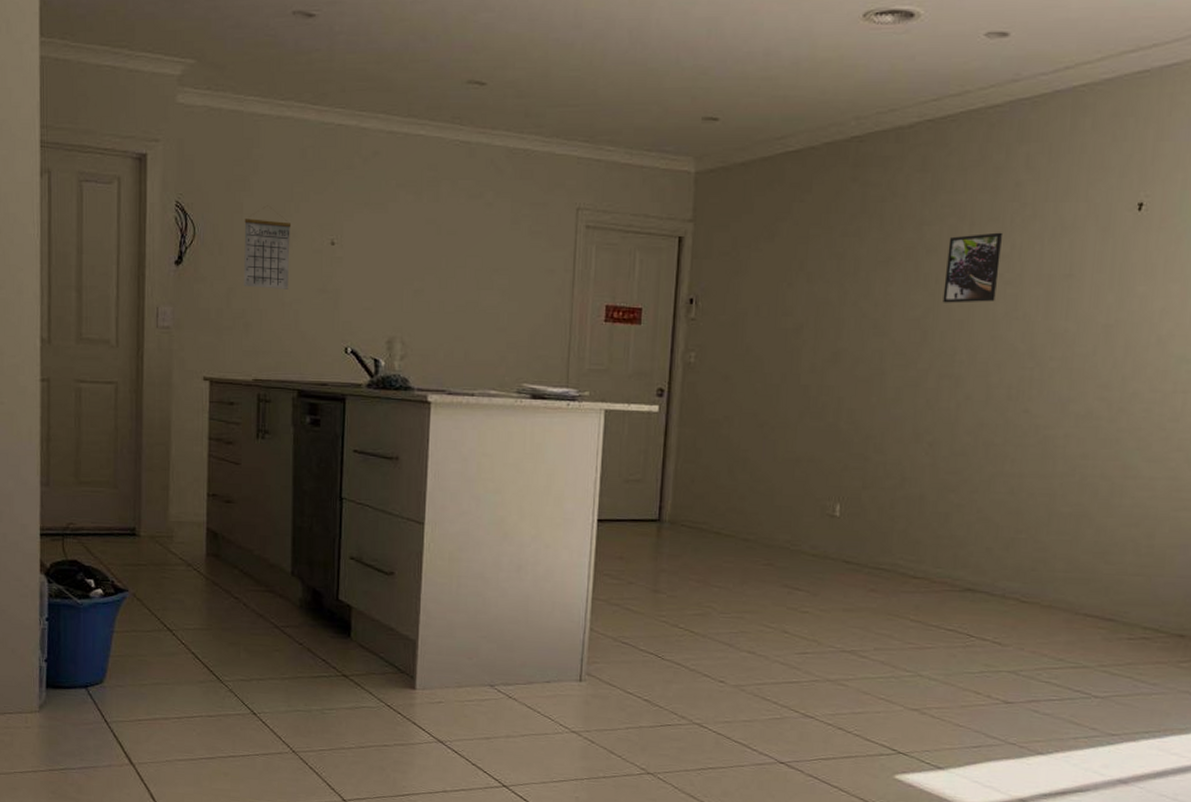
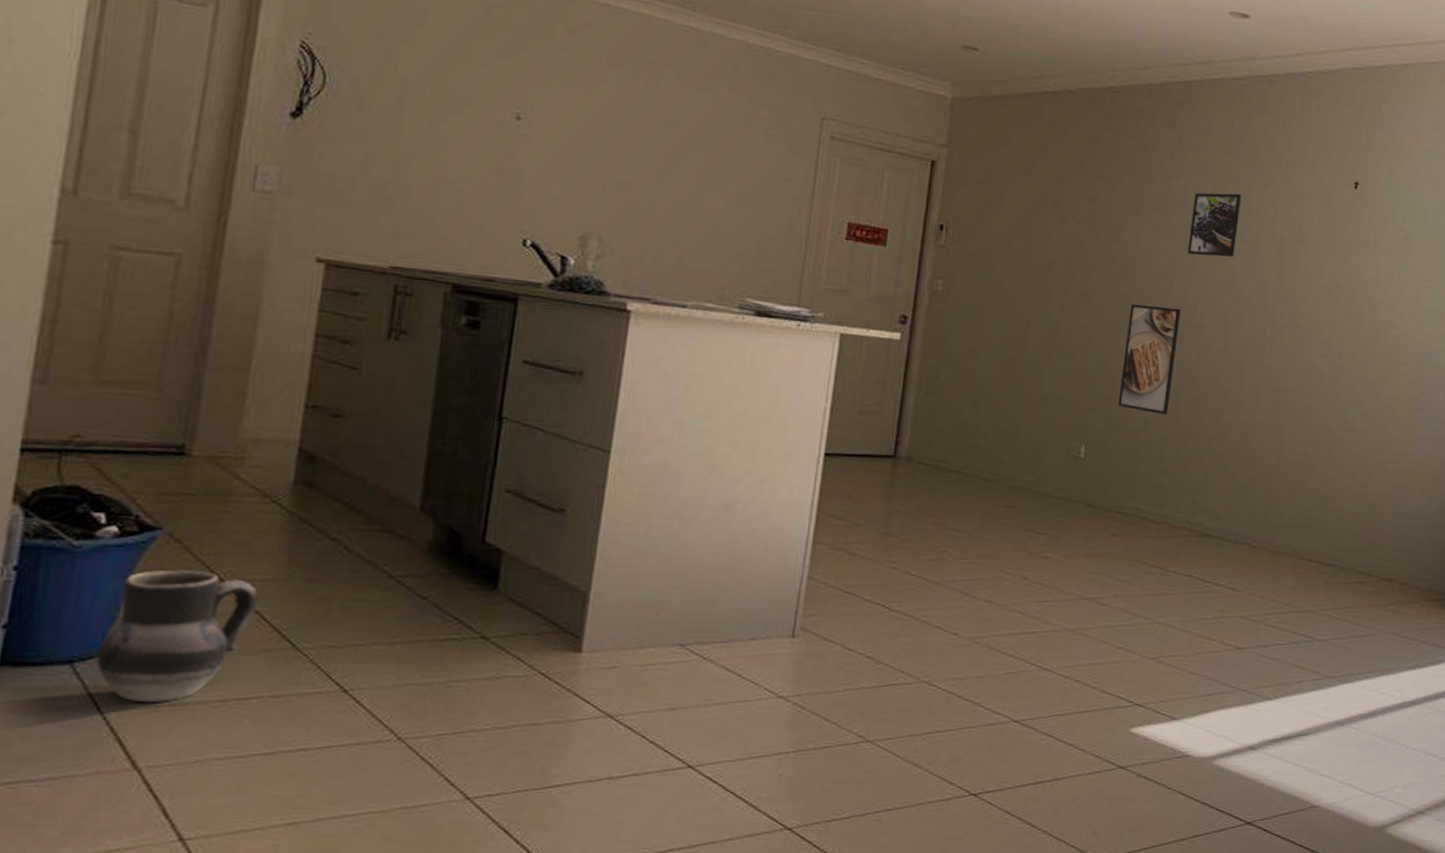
ceramic jug: none [100,621,192,717] -> present [96,570,258,702]
calendar: present [244,205,292,289] -> none [389,63,465,164]
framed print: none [872,360,938,471] -> present [1118,304,1182,415]

